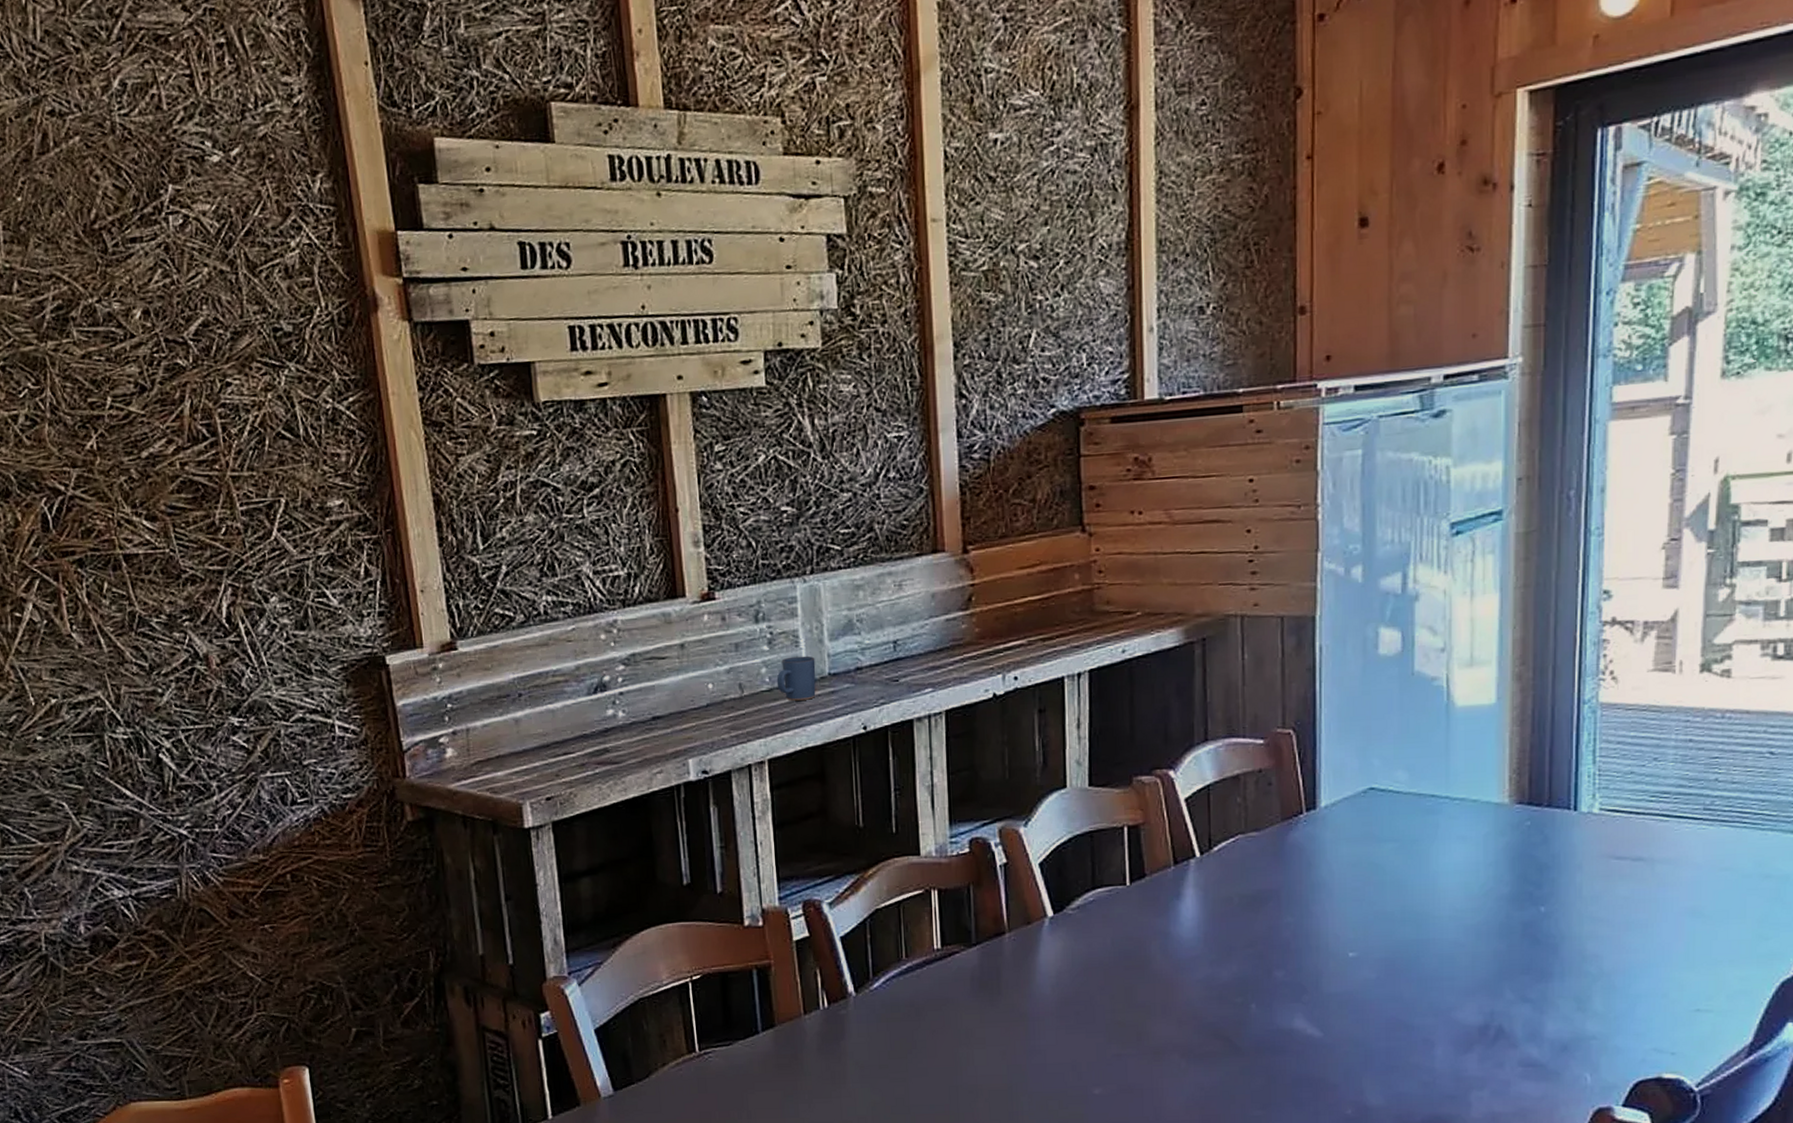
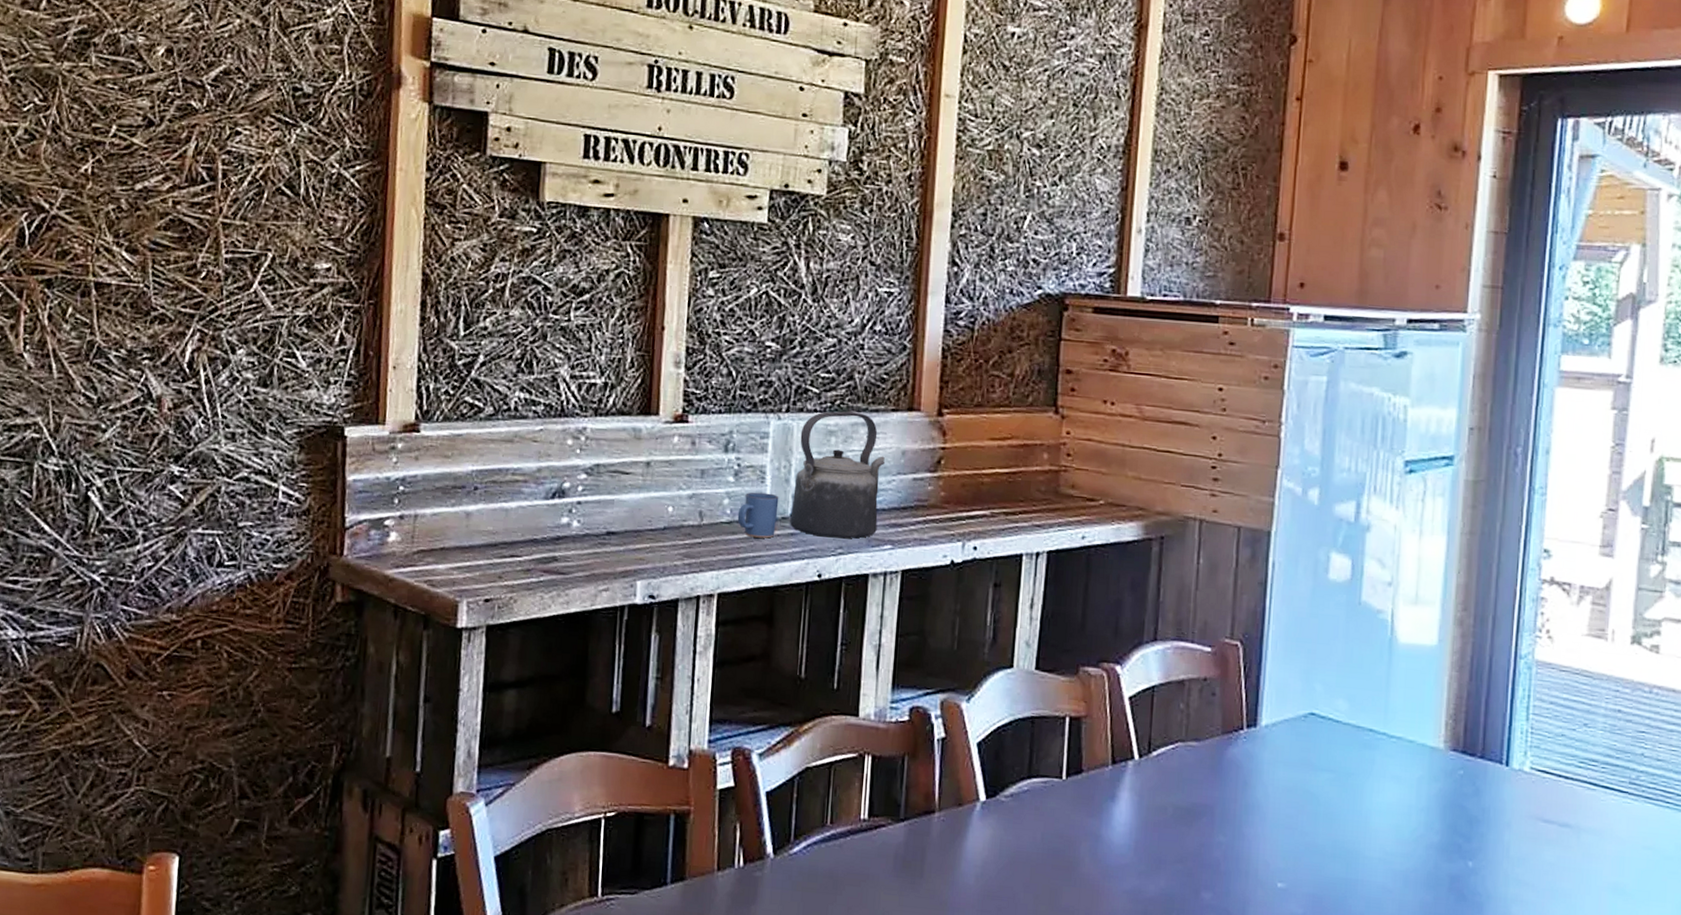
kettle: none [828,563,916,690] -> present [790,411,885,539]

